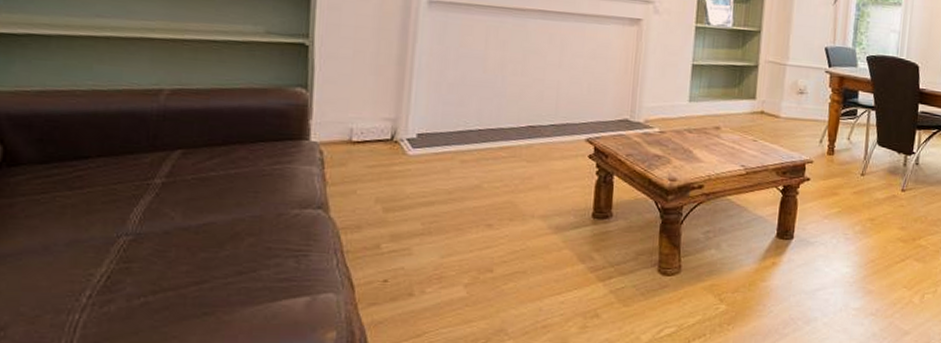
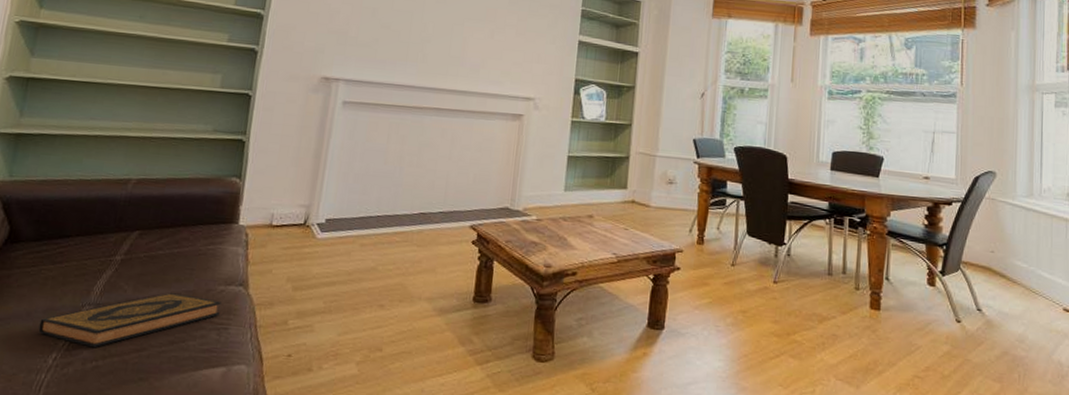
hardback book: none [62,219,297,283] -> present [38,293,221,348]

